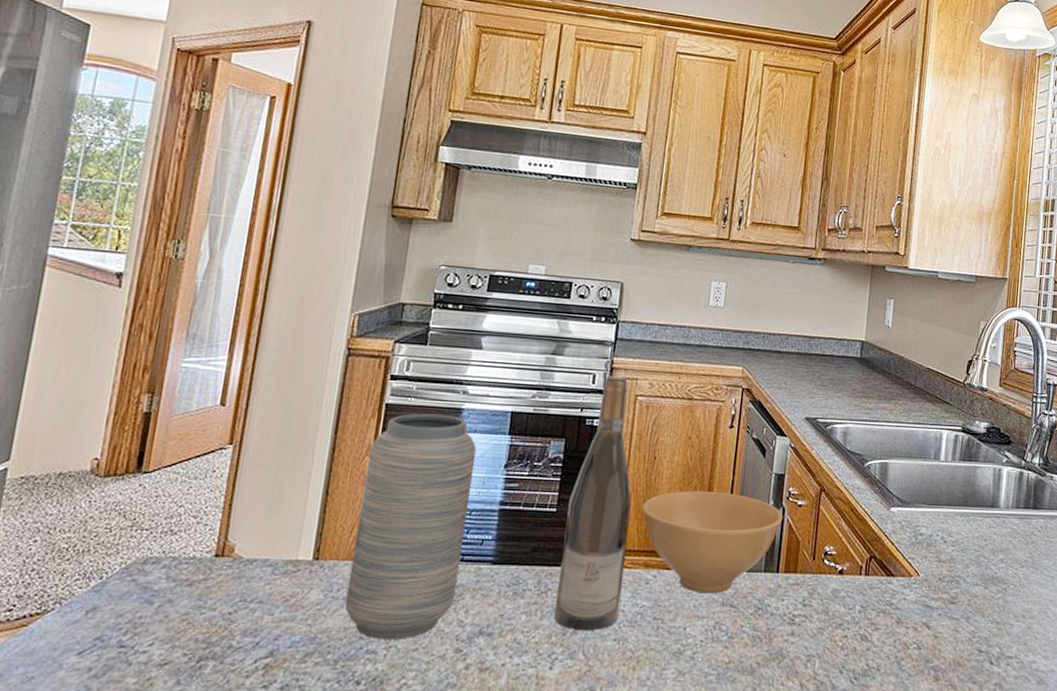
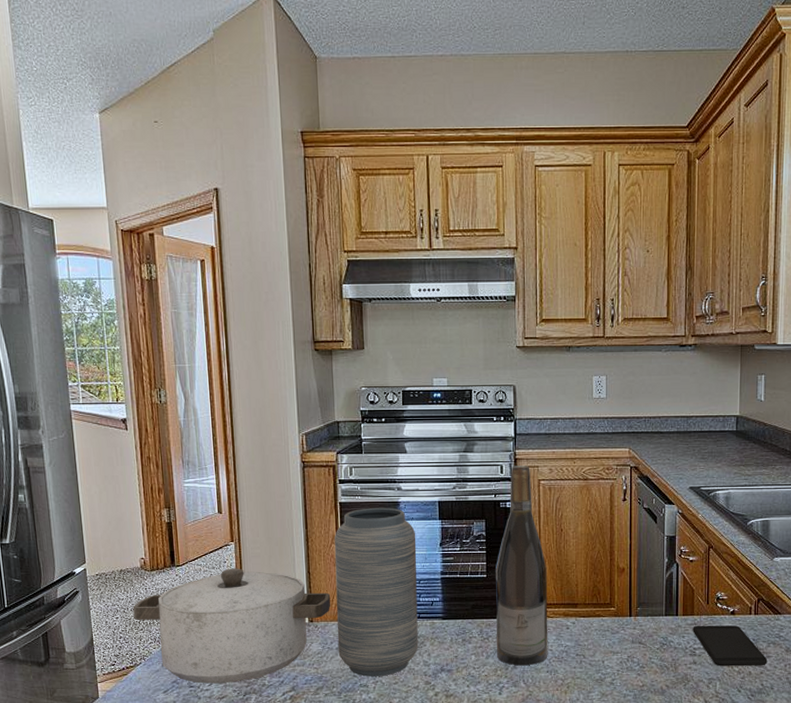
cooking pot: none [60,480,350,643] -> present [133,568,331,684]
bowl: present [643,491,784,594] -> none [557,554,678,635]
mobile phone: none [794,587,876,641] -> present [693,625,768,667]

